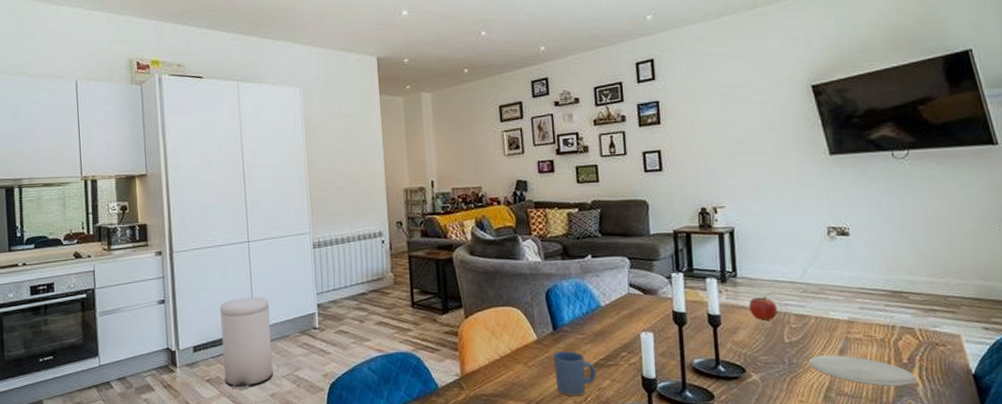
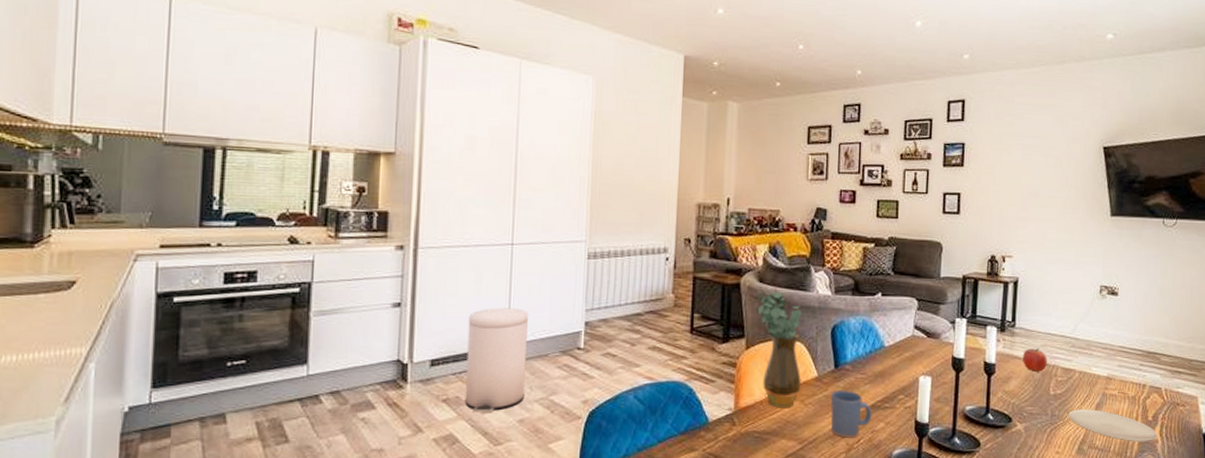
vase: none [470,259,522,372] -> present [757,287,802,408]

